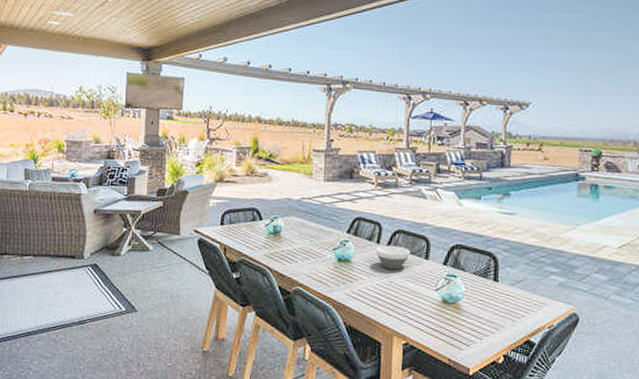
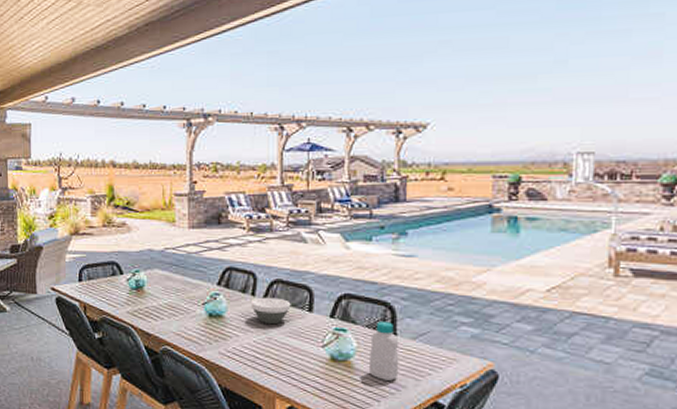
bottle: none [473,270,500,321] -> present [368,322,400,381]

